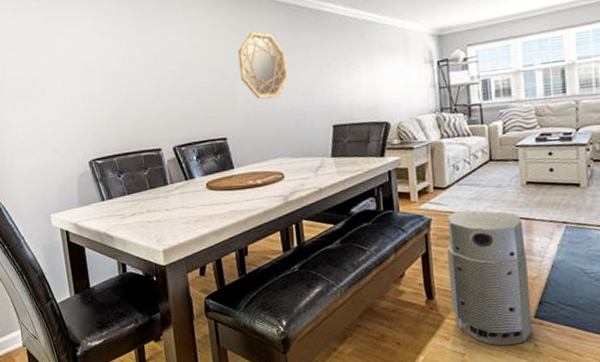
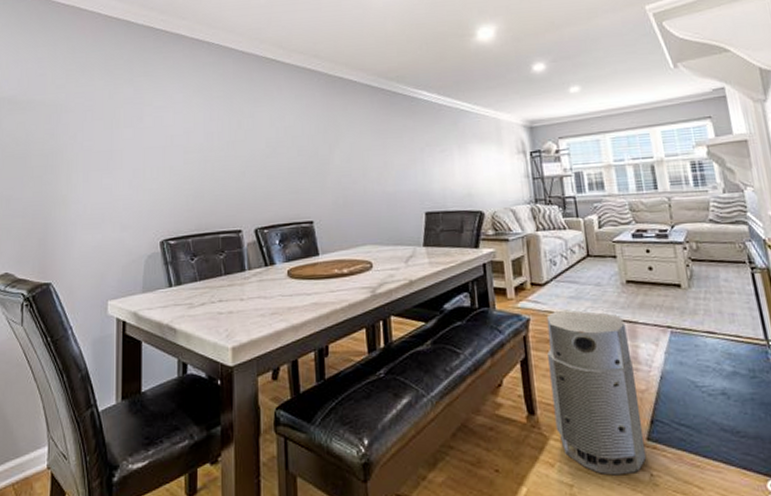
home mirror: present [238,32,288,100] -> none [331,114,381,182]

